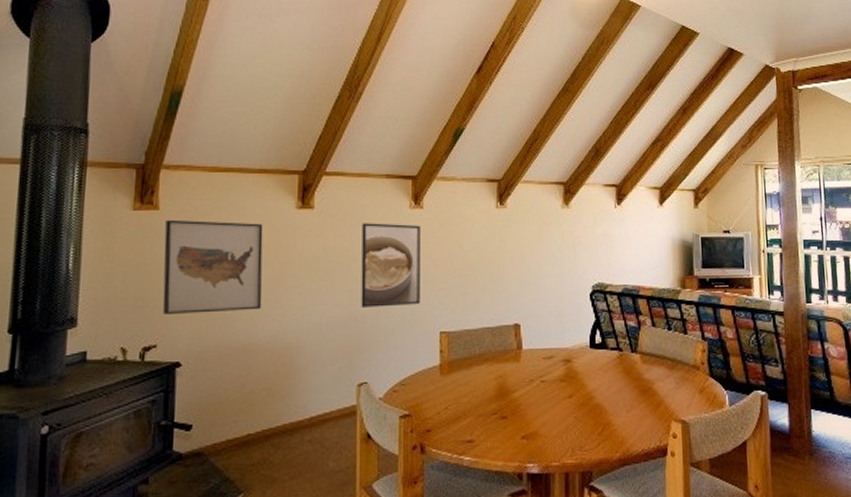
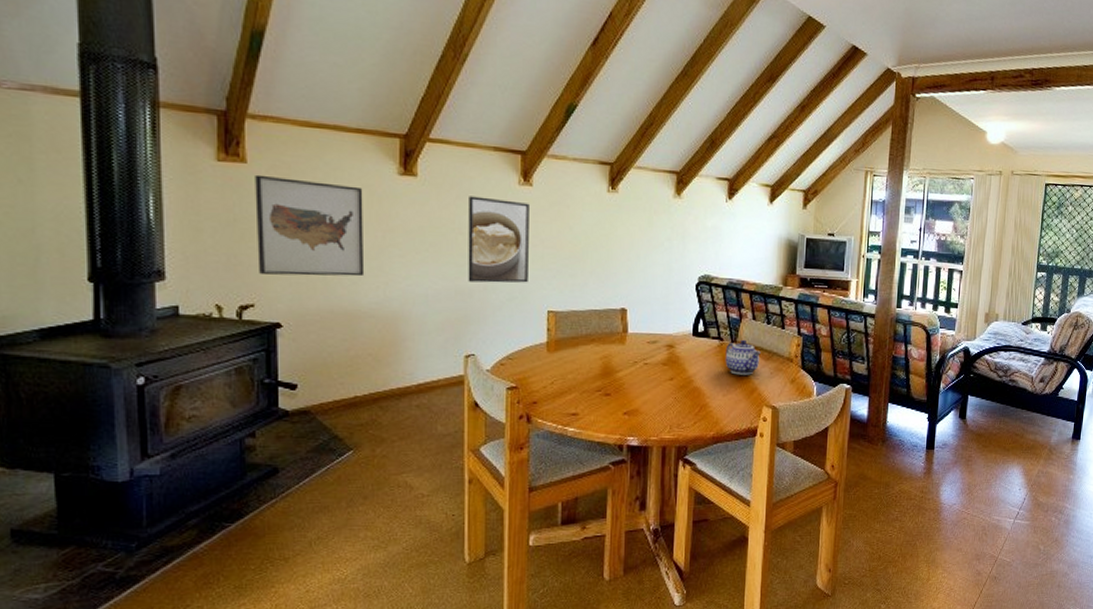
teapot: none [626,348,664,388] -> present [725,339,761,375]

